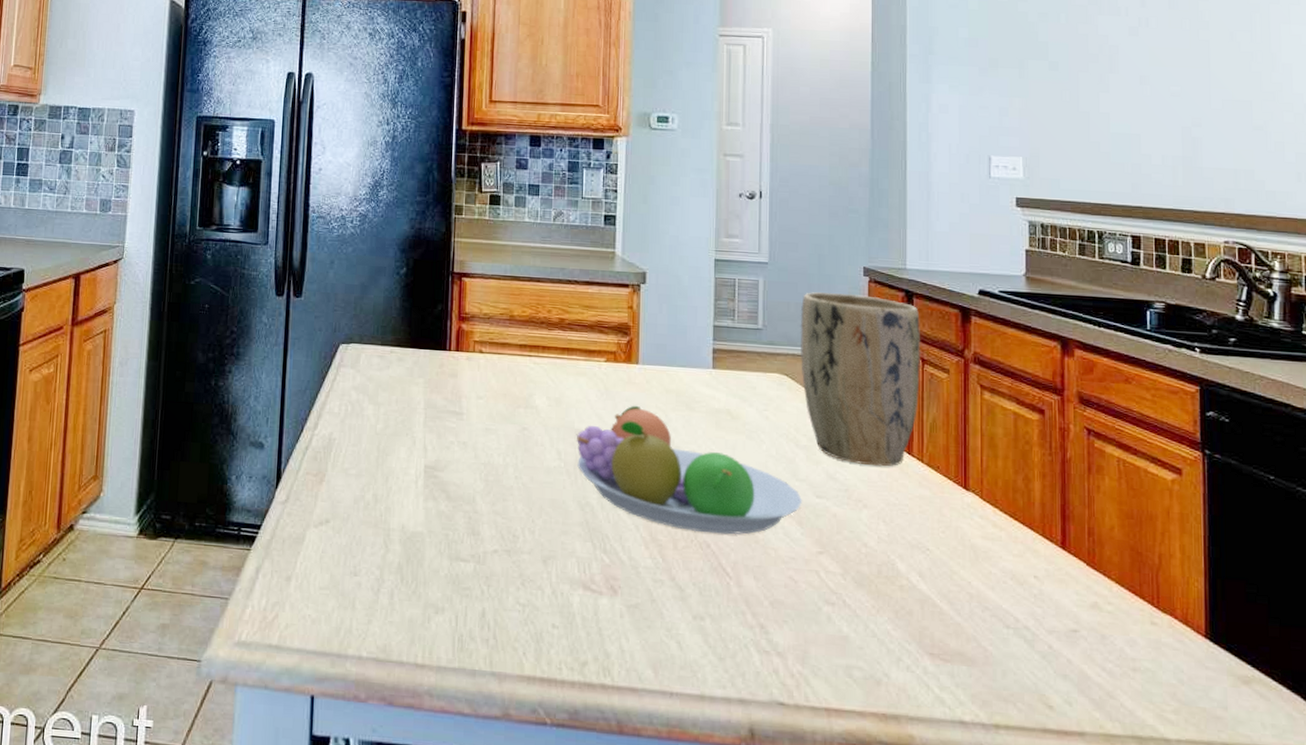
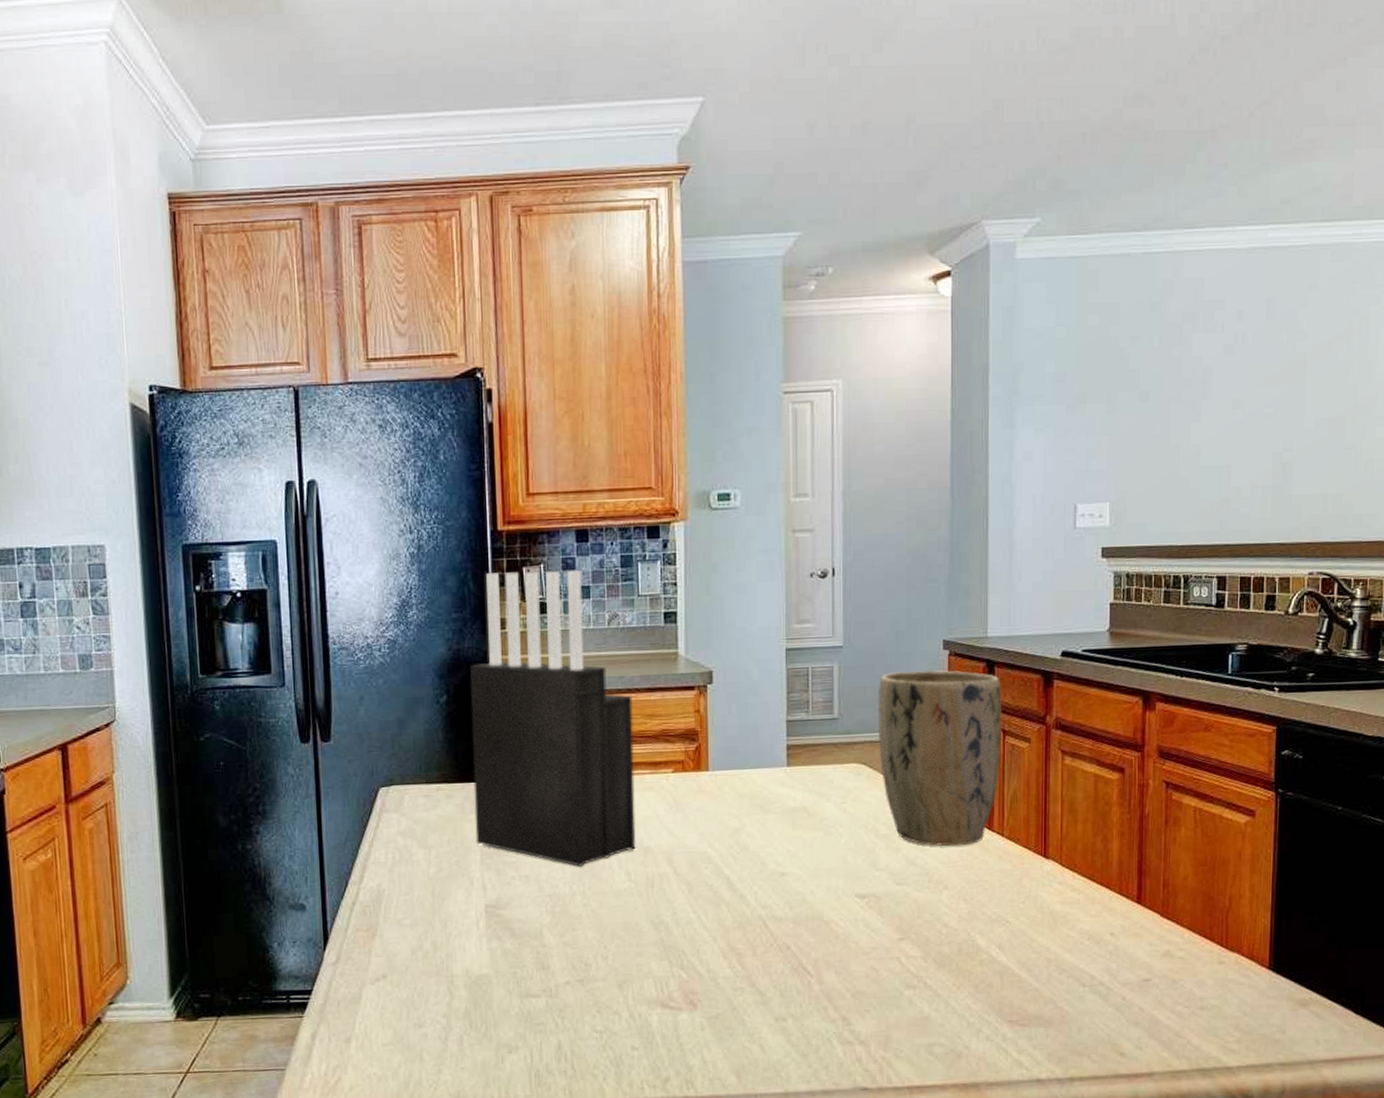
knife block: none [421,165,572,441] -> present [469,571,636,868]
fruit bowl: present [577,405,802,535] -> none [647,814,882,936]

